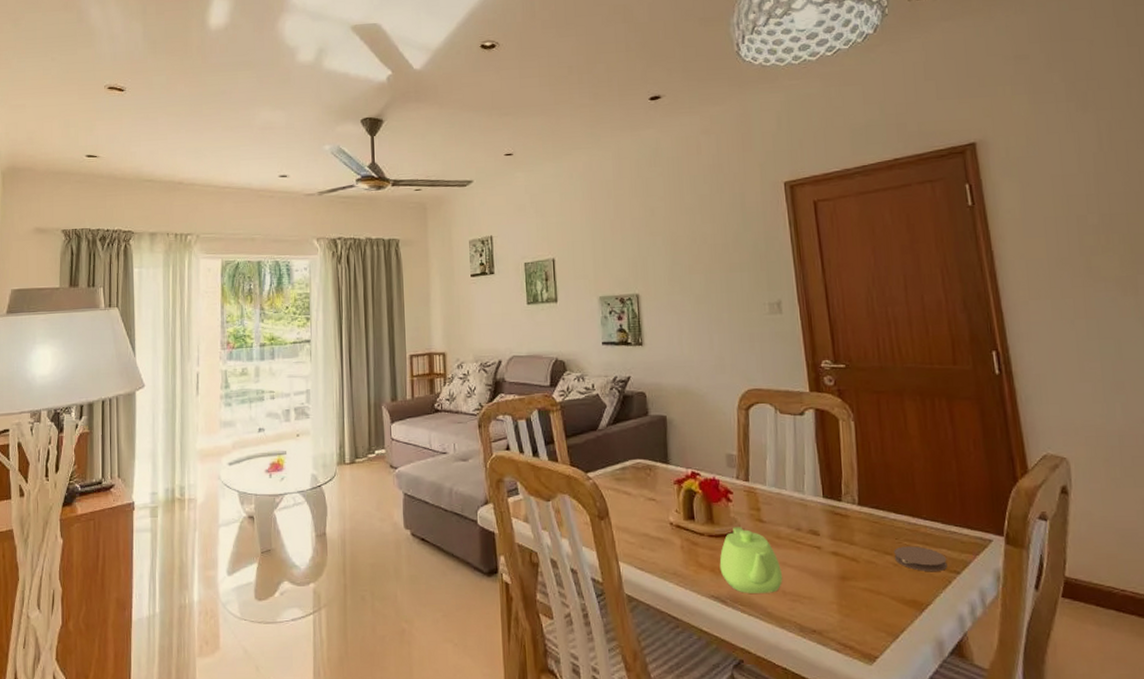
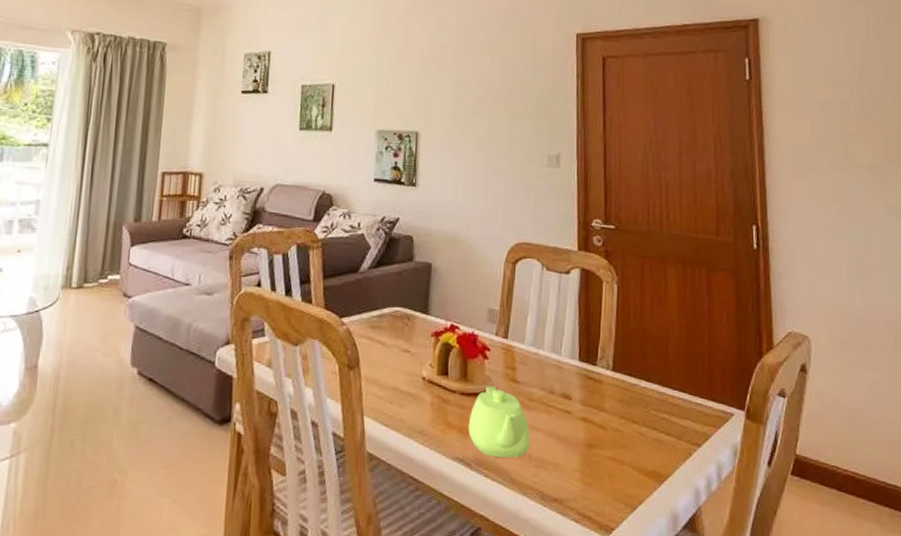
coaster: present [893,546,948,572] -> none [641,415,690,444]

